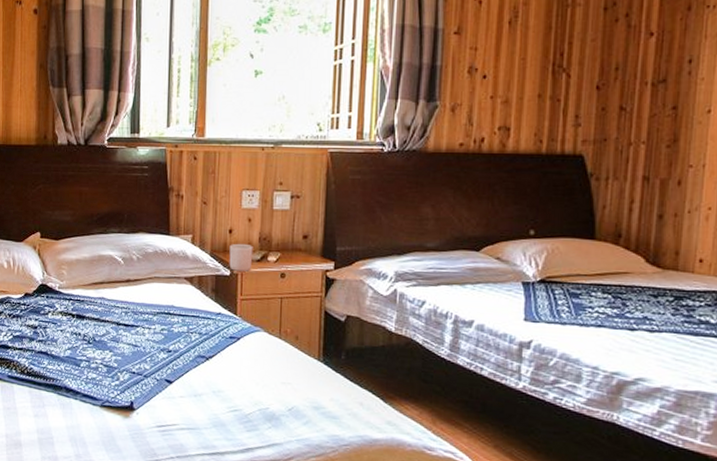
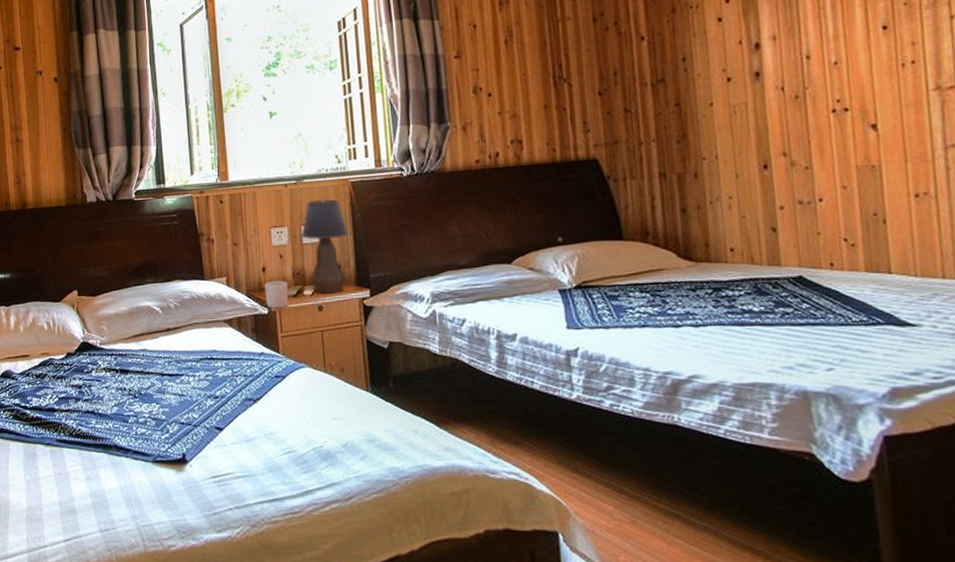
table lamp: none [272,166,322,262] -> present [301,199,350,294]

